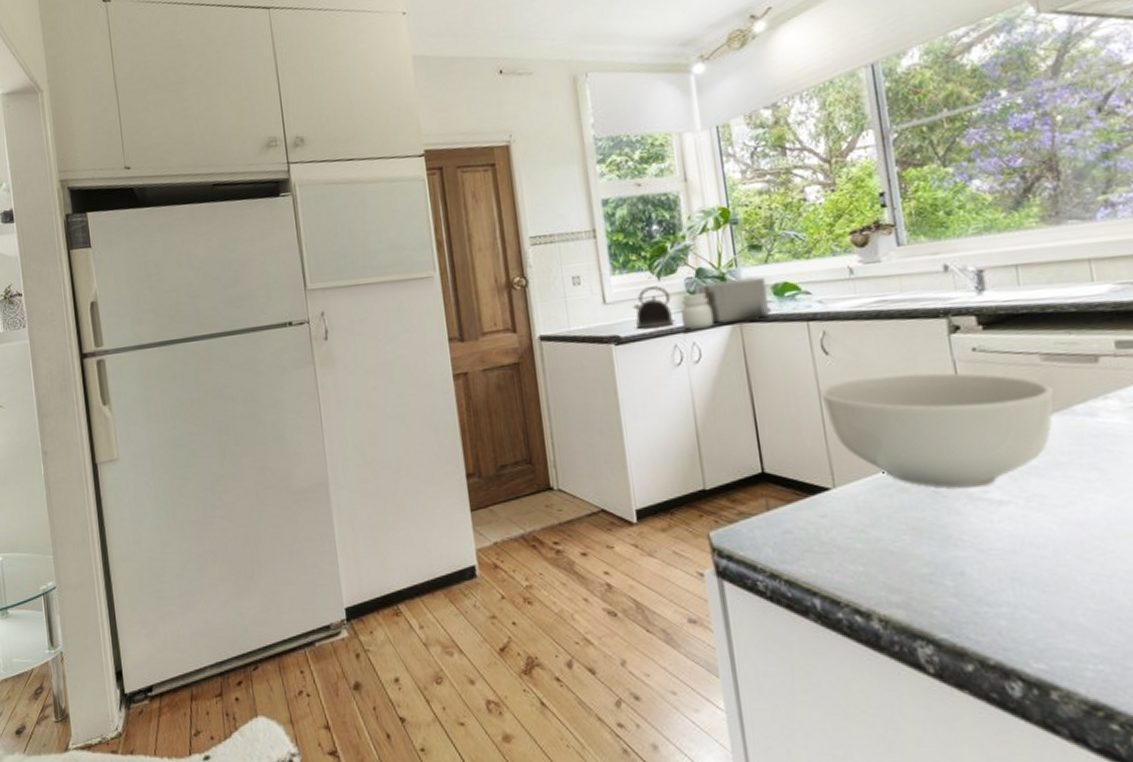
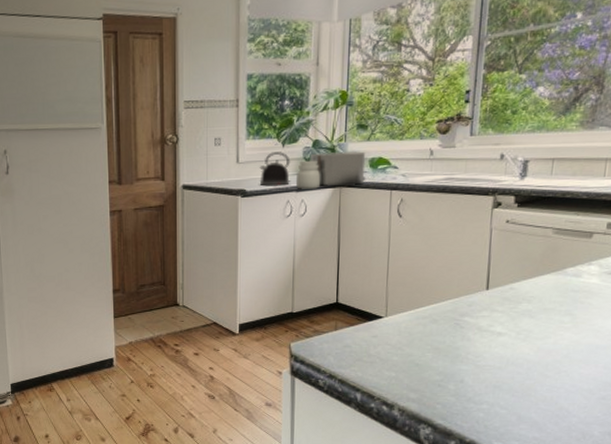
bowl: present [820,373,1055,488] -> none [390,236,557,322]

